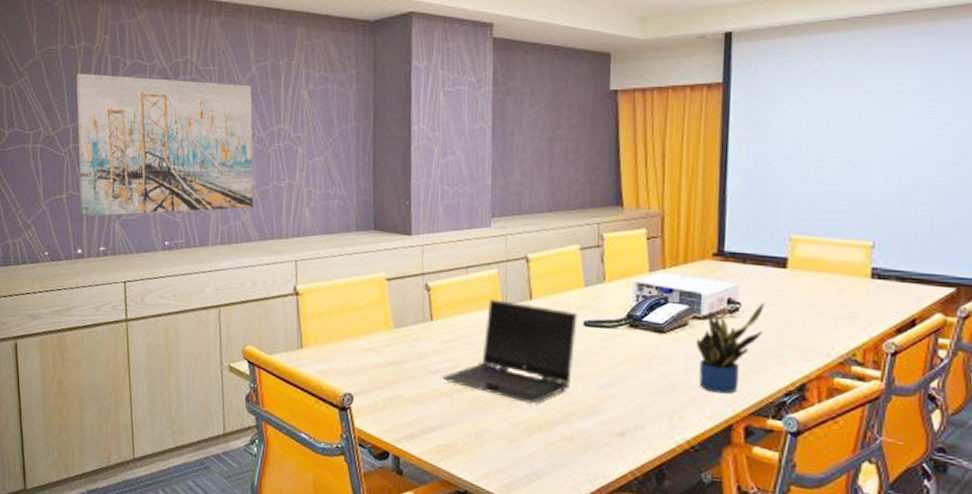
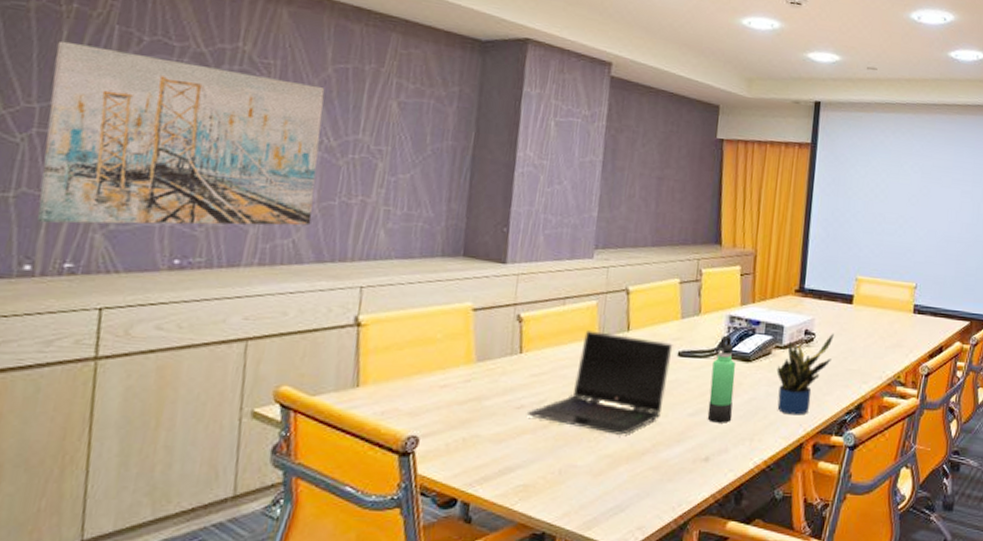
thermos bottle: none [619,305,648,398] -> present [707,336,735,423]

